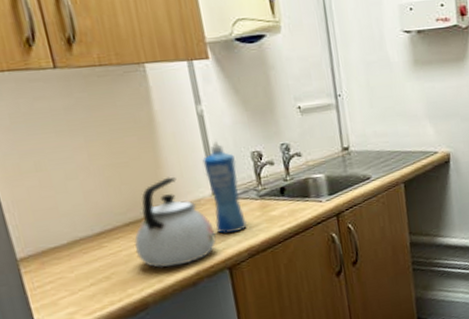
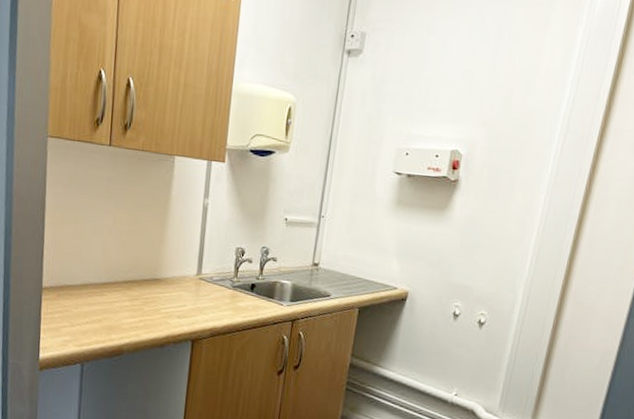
kettle: present [134,177,216,269] -> none [126,251,190,328]
squeeze bottle: present [202,141,248,234] -> none [191,232,223,312]

